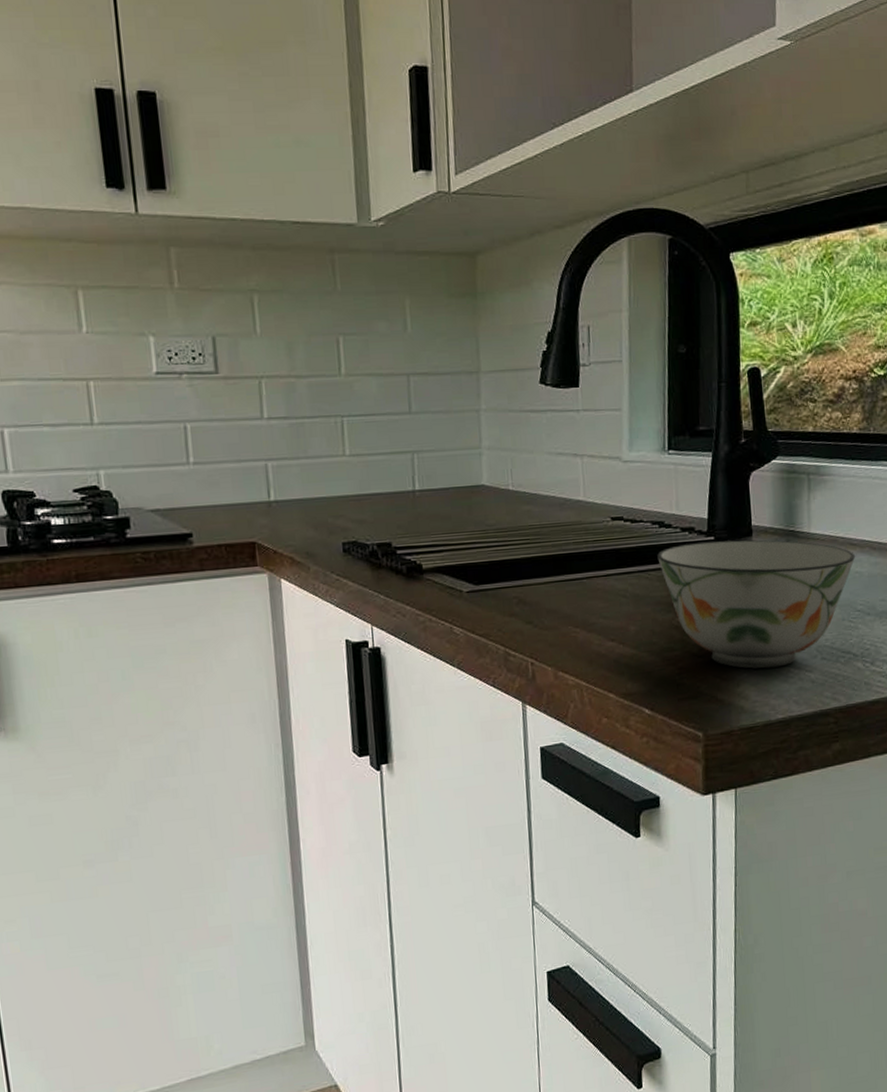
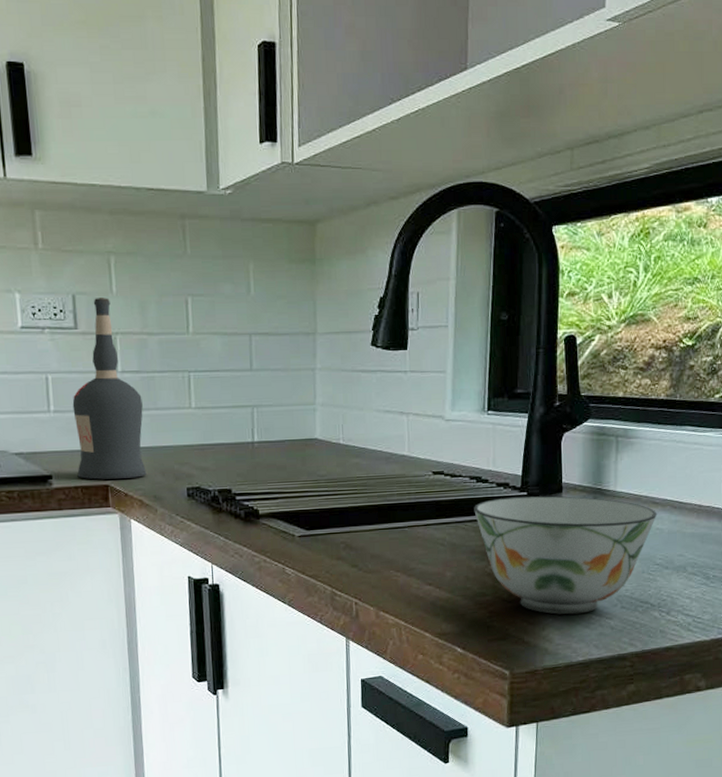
liquor bottle: none [214,338,298,537] -> present [72,296,147,480]

